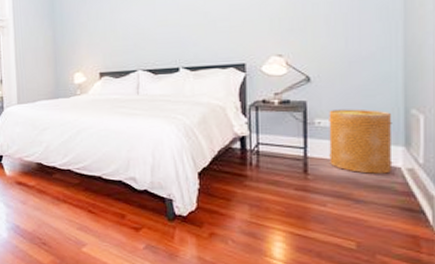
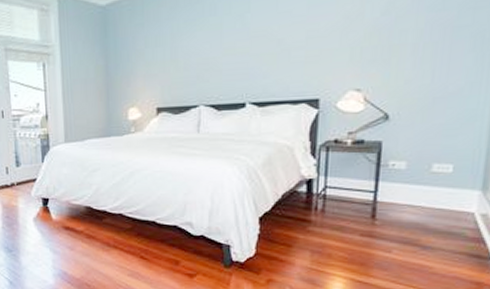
basket: present [329,109,393,174] -> none [400,150,472,219]

